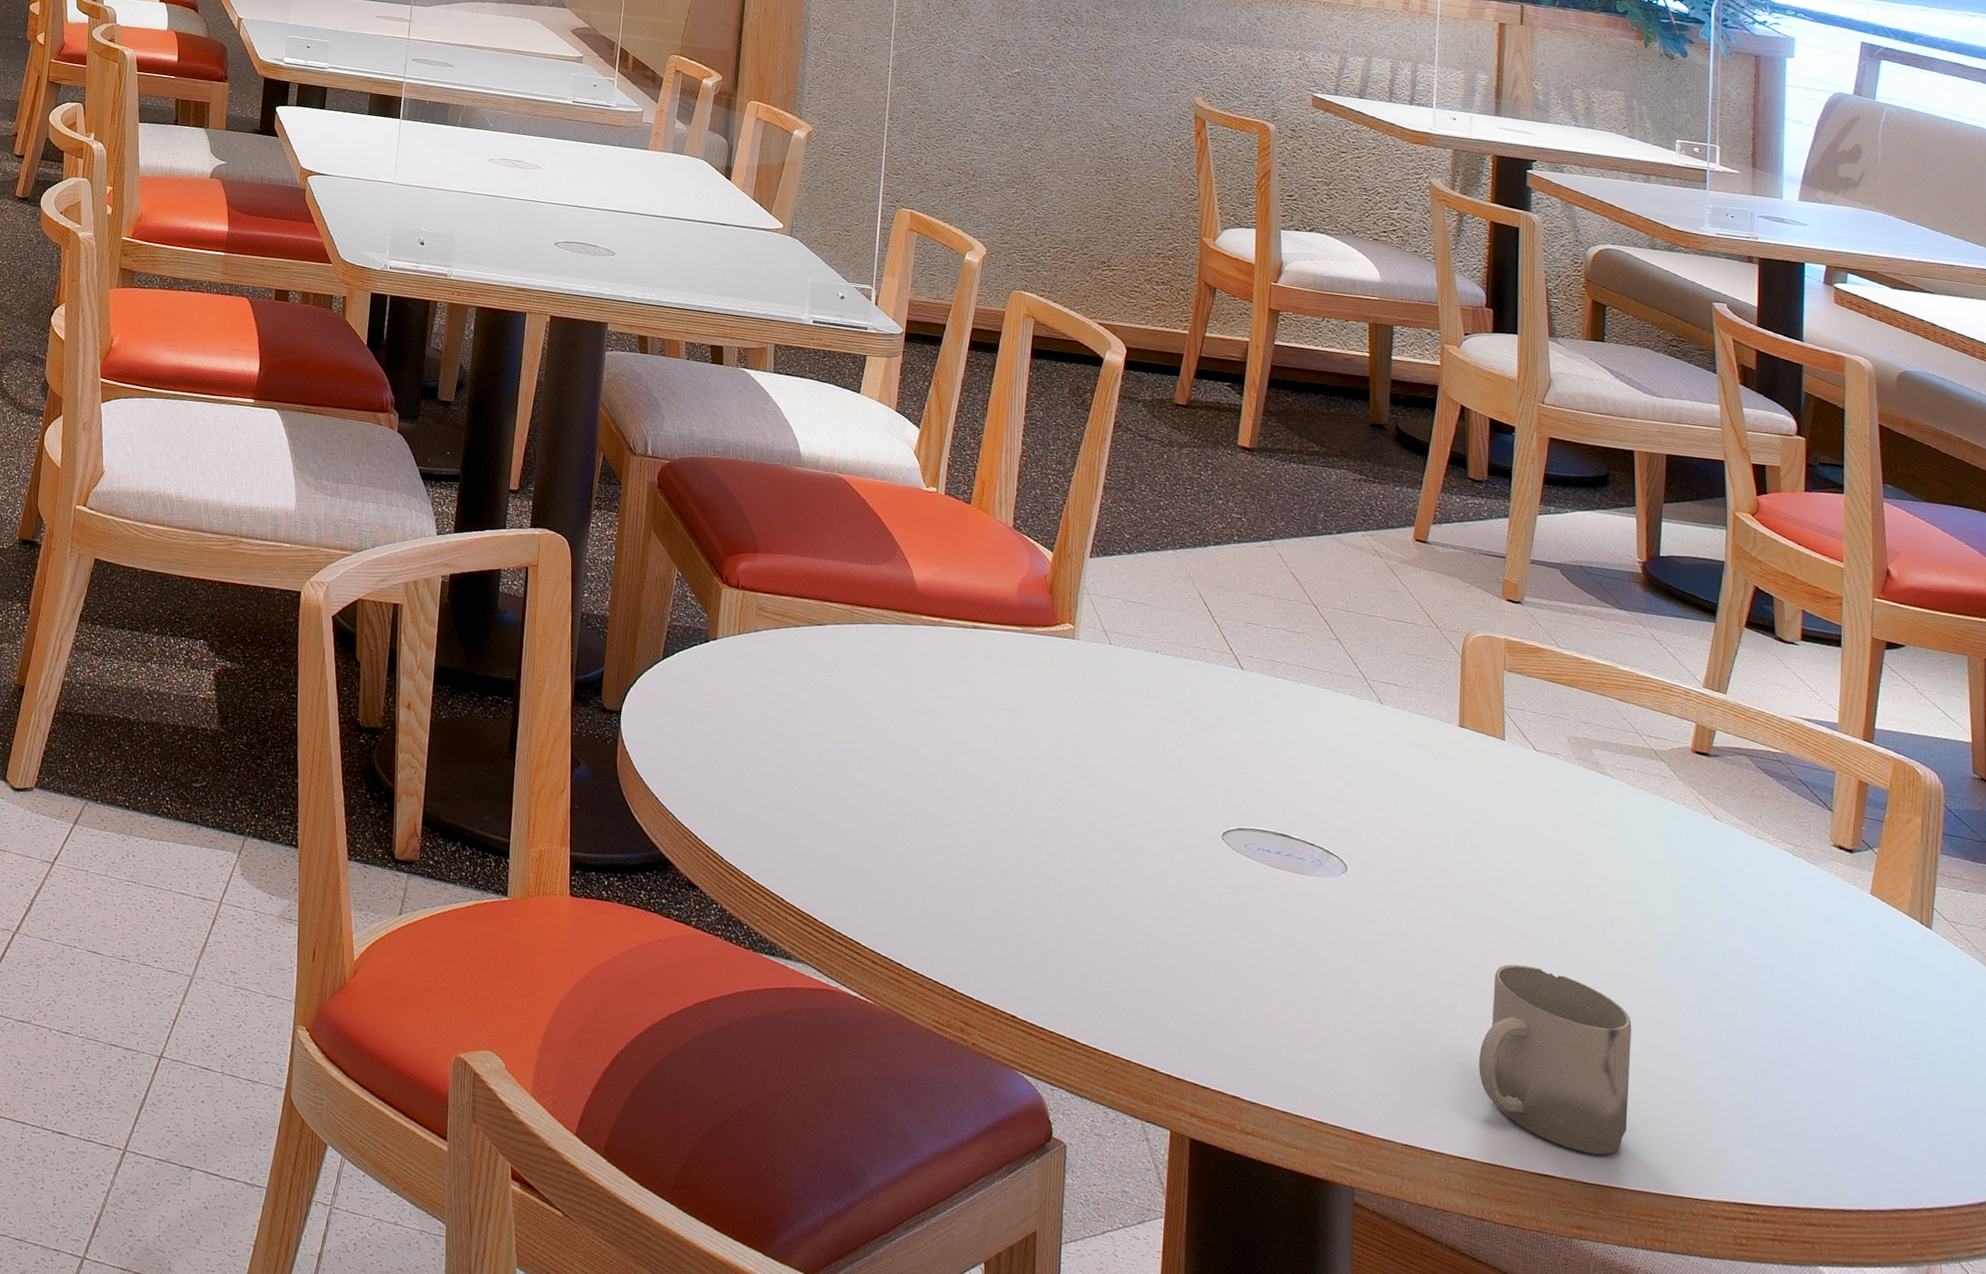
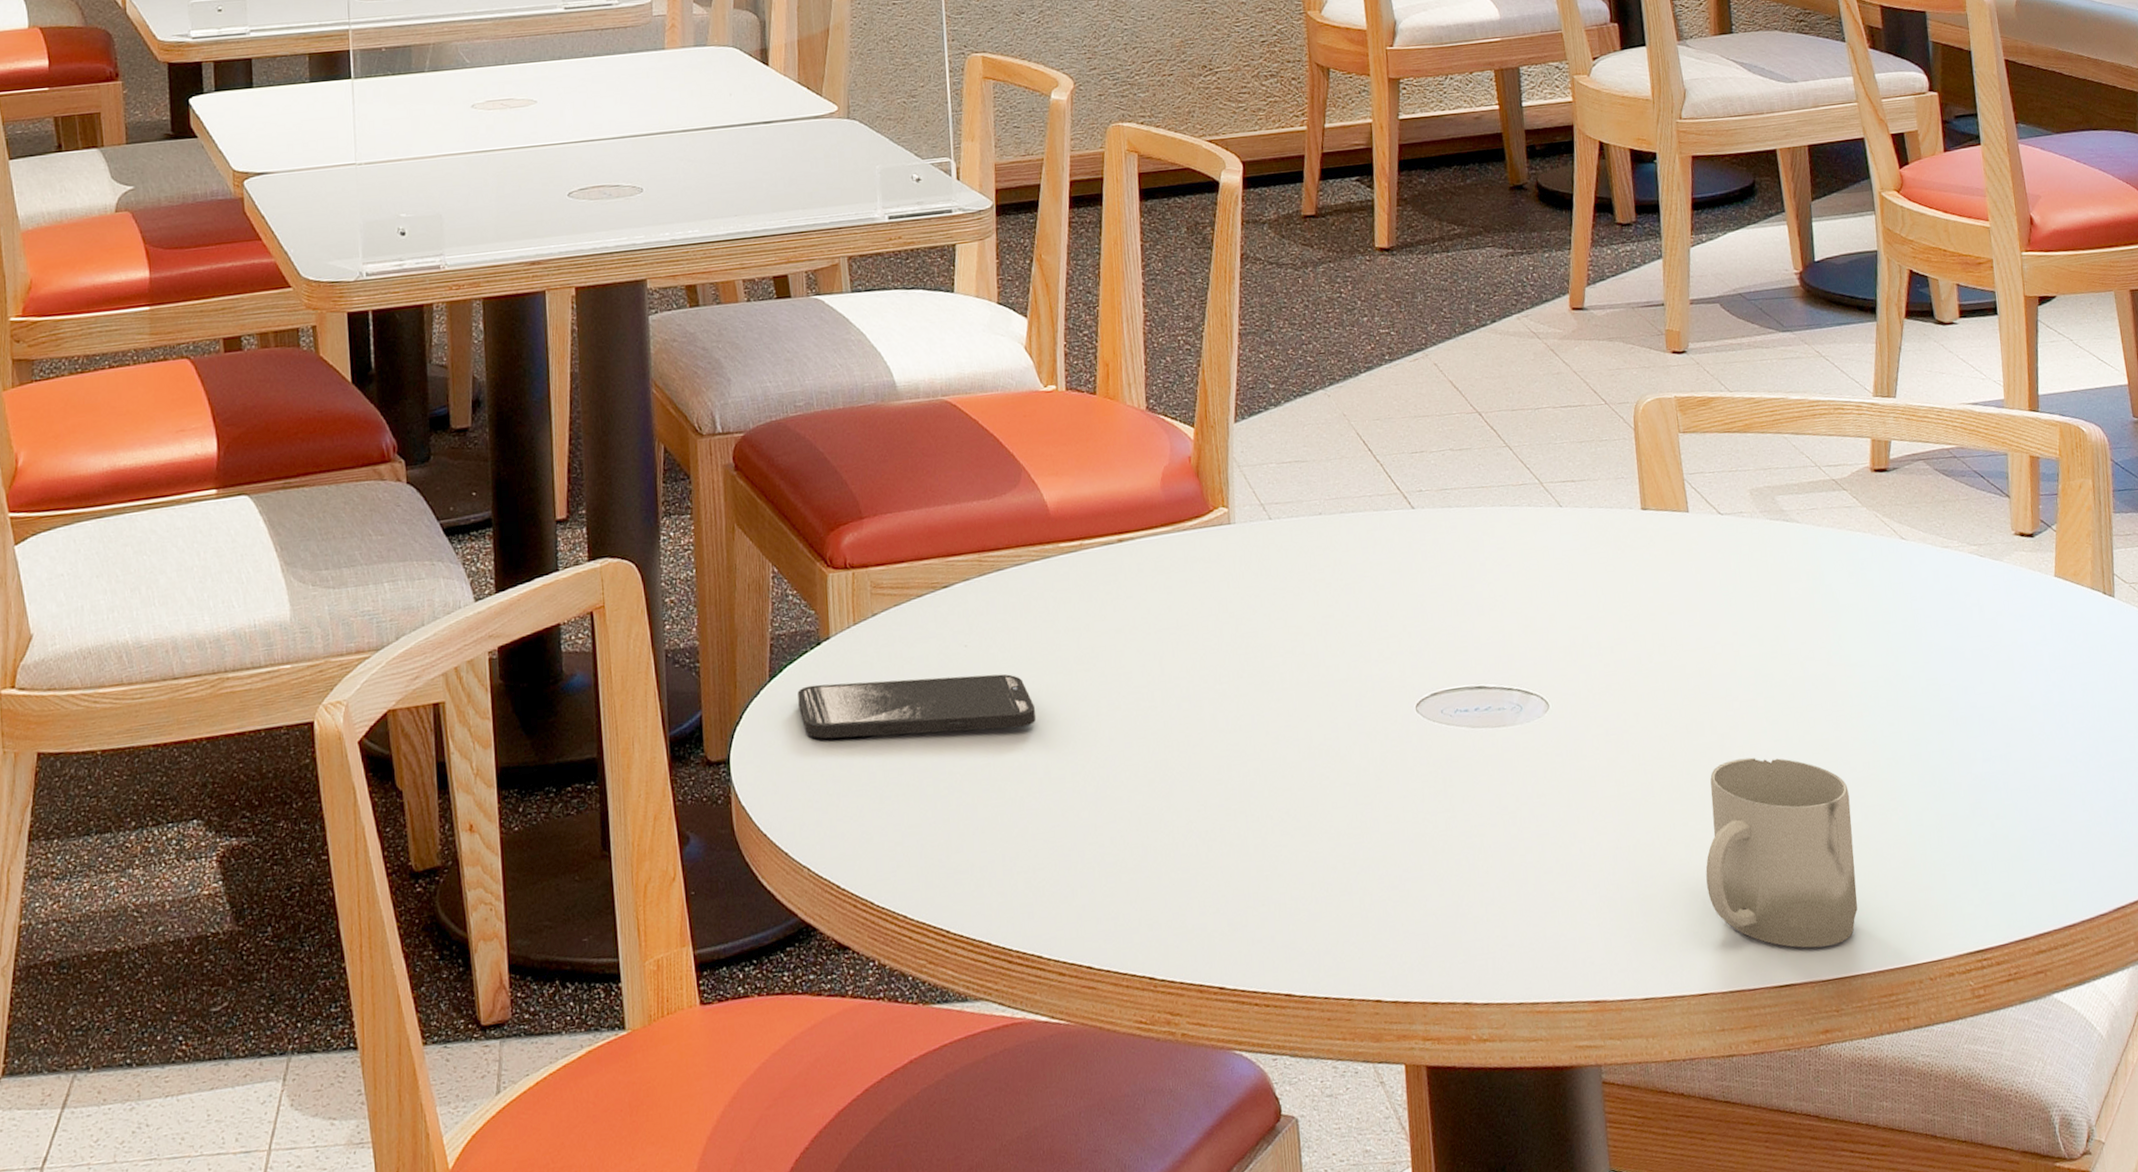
smartphone: none [683,671,882,755] -> present [798,673,1036,739]

